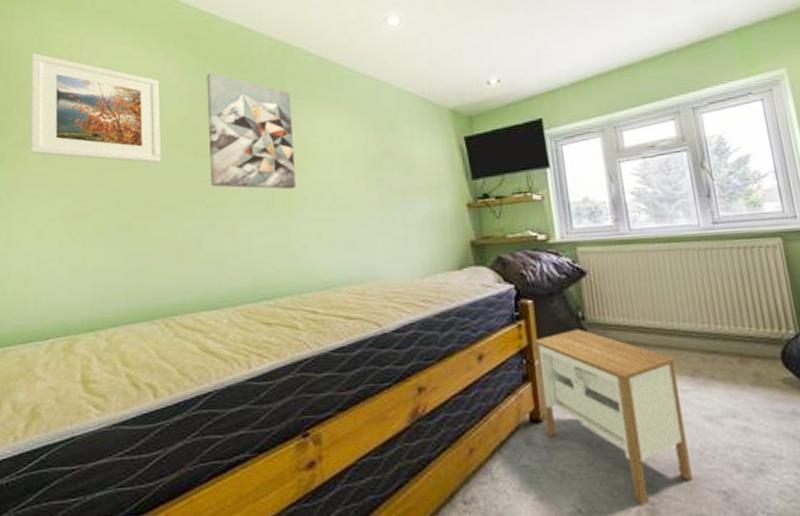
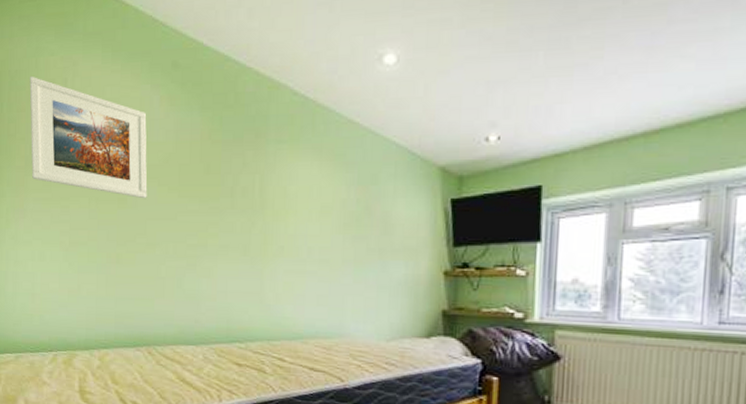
wall art: present [207,72,297,190] -> none [191,107,274,238]

